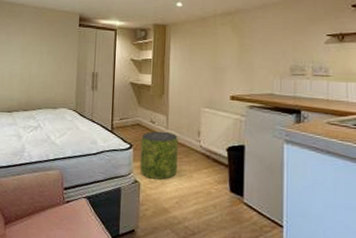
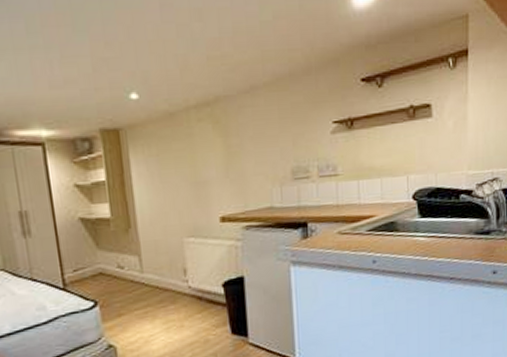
pouf: present [140,131,178,180] -> none [108,276,163,340]

